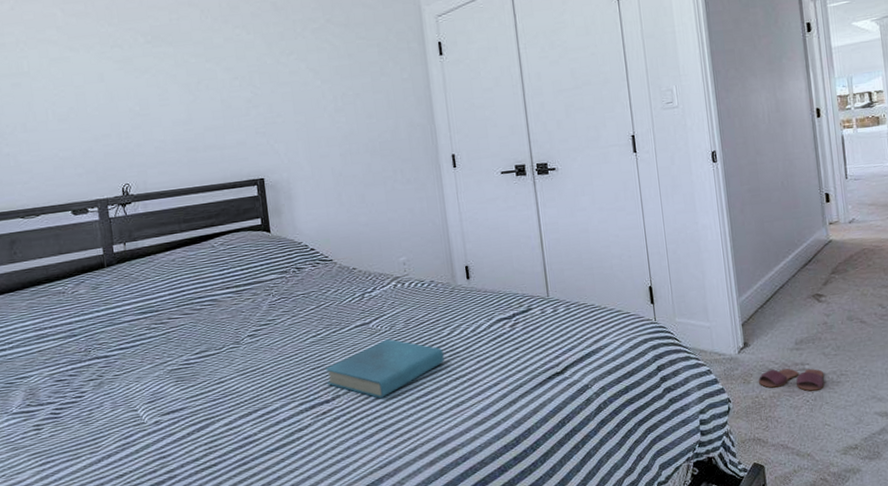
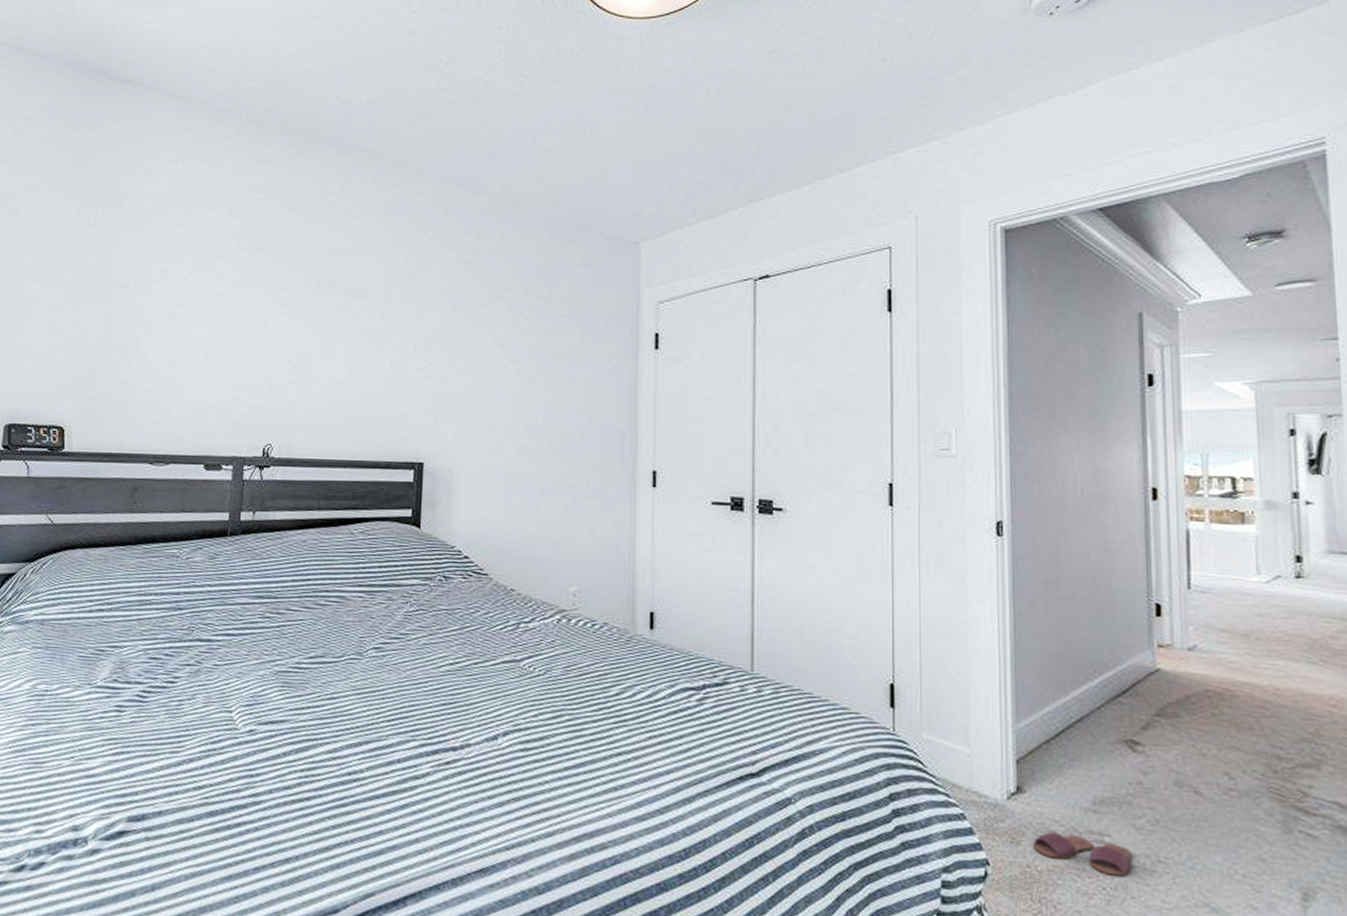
book: present [326,339,444,399] -> none [458,685,607,760]

